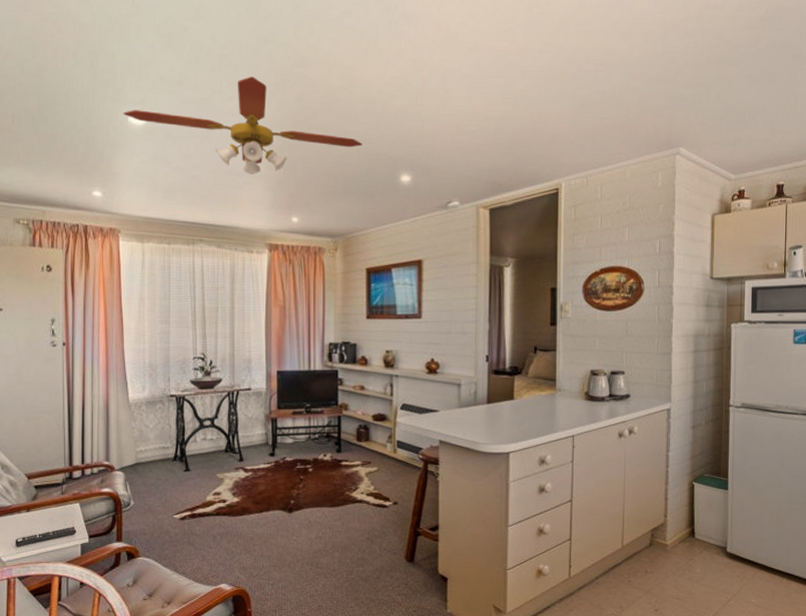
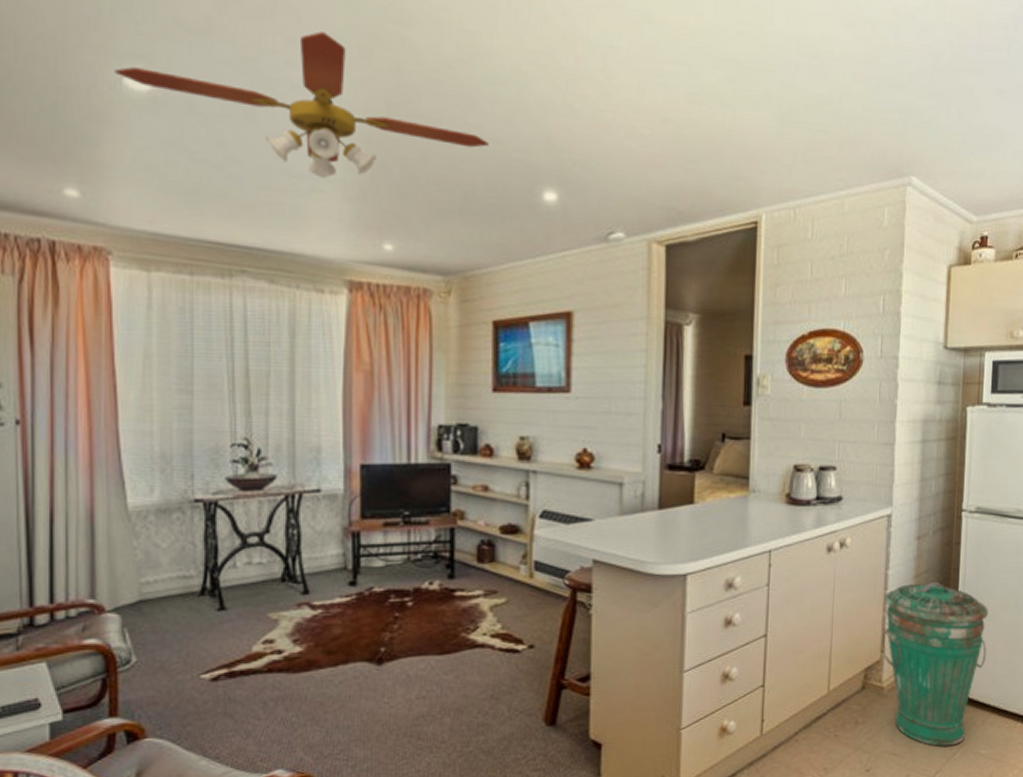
trash can: none [665,462,754,594] -> present [882,581,988,746]

